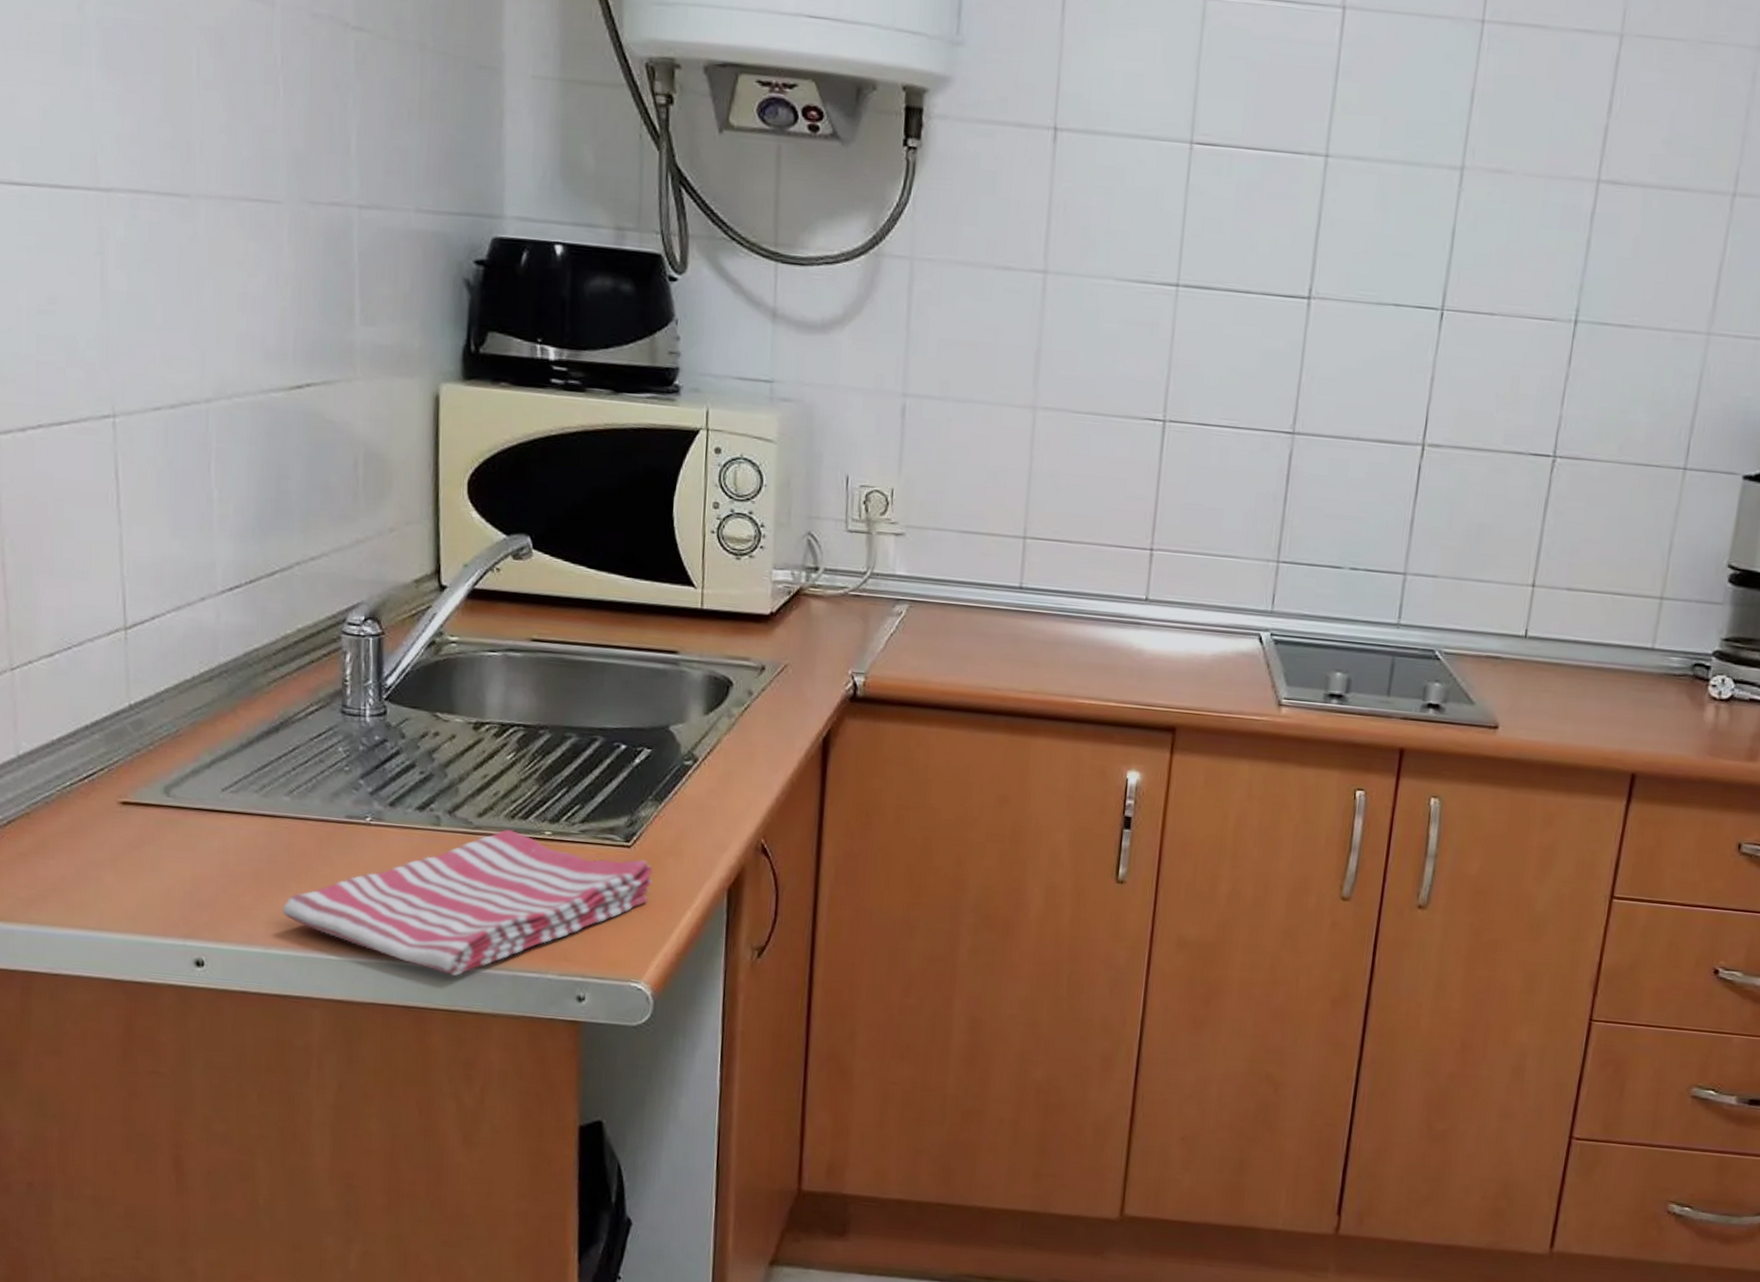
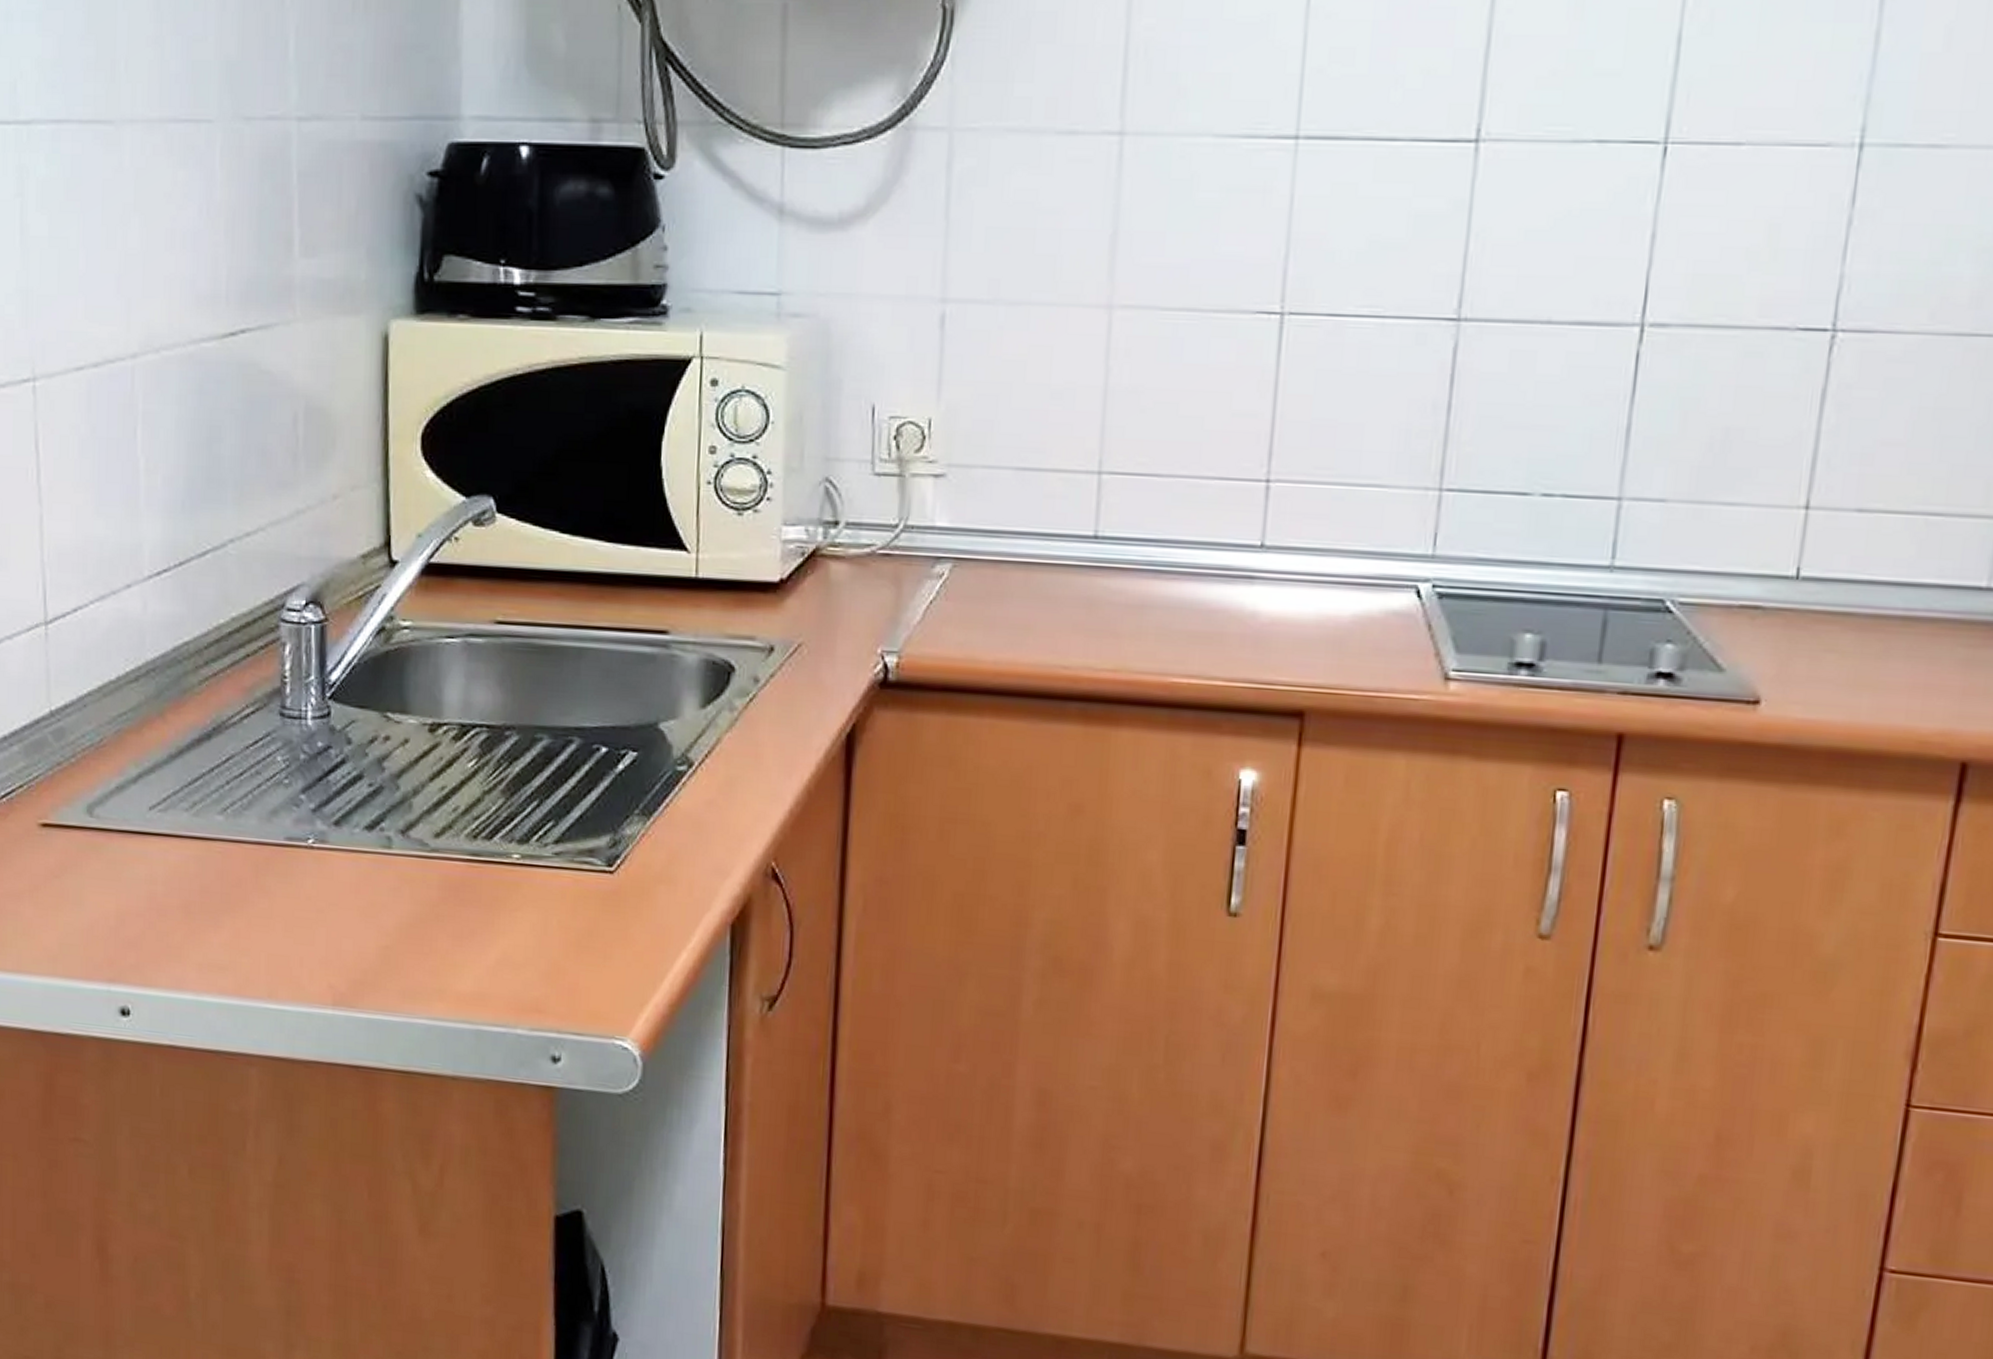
dish towel: present [283,829,653,977] -> none [216,851,641,1031]

